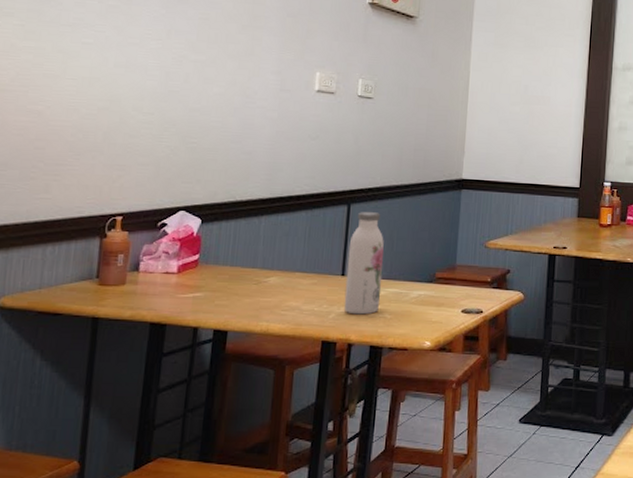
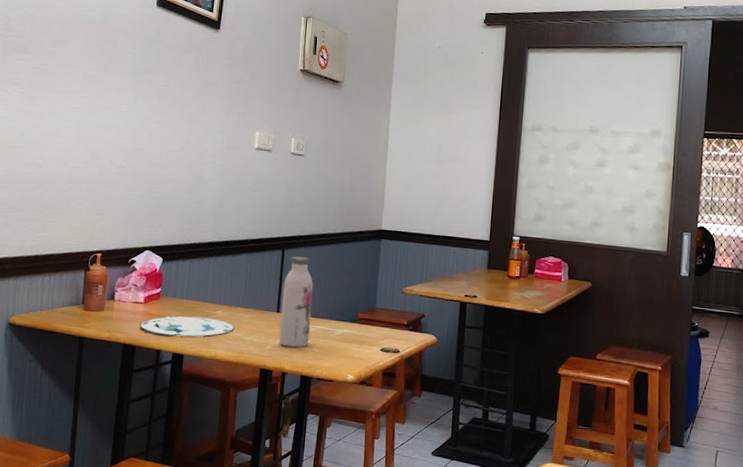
plate: none [172,286,290,310] -> present [140,316,234,337]

